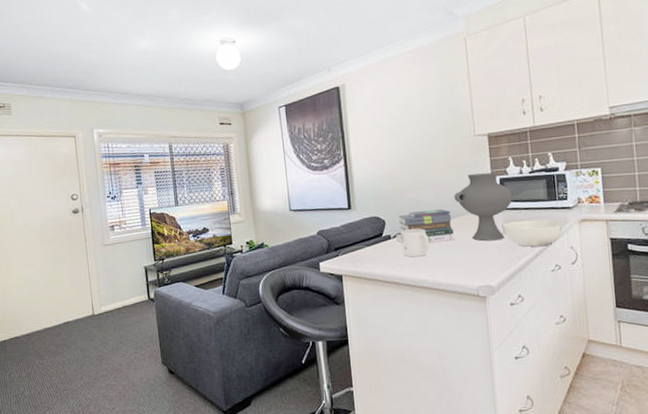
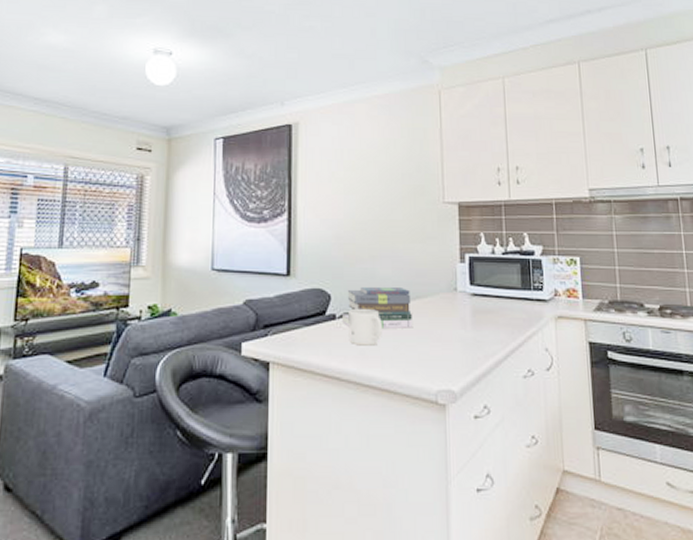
vase: present [454,172,515,241] -> none [415,248,486,333]
bowl: present [501,220,564,247] -> none [468,311,539,346]

